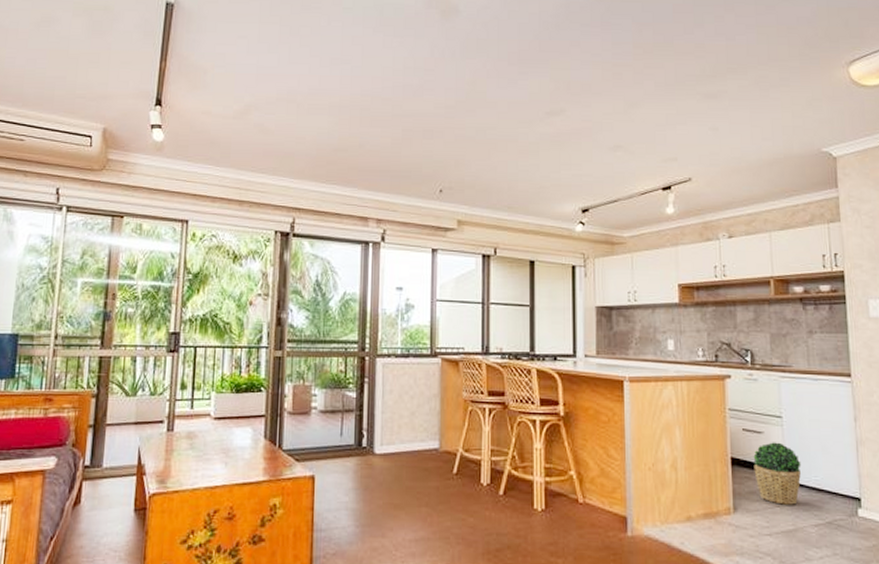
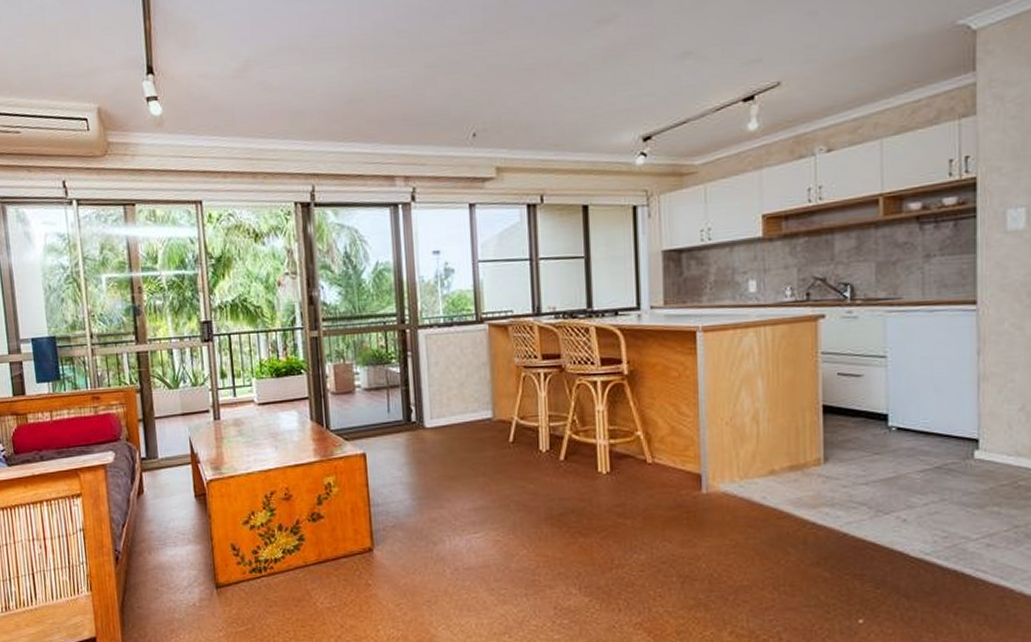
potted plant: present [753,442,801,505] -> none [850,385,908,452]

